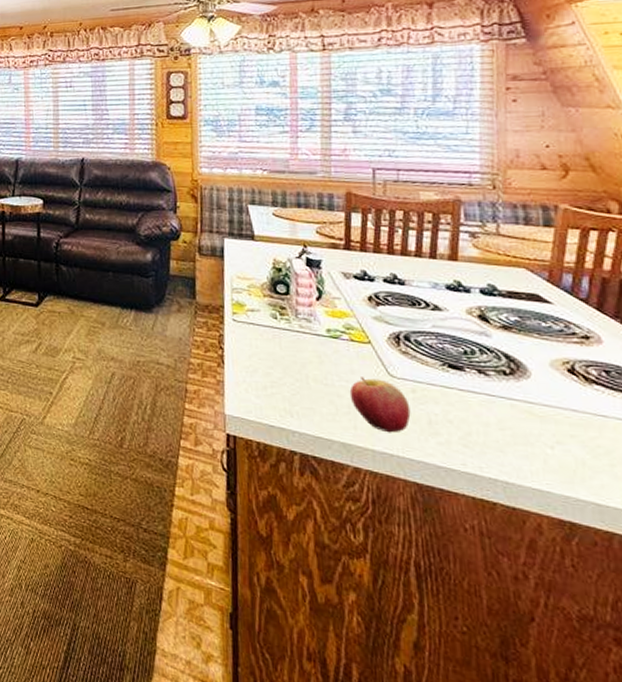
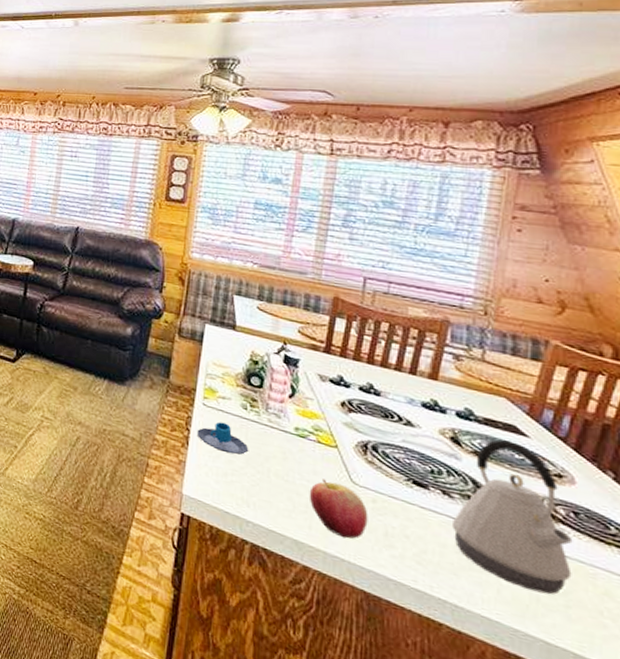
mug: none [230,335,285,366] -> present [196,421,249,455]
kettle: none [492,310,612,457] -> present [452,439,573,595]

